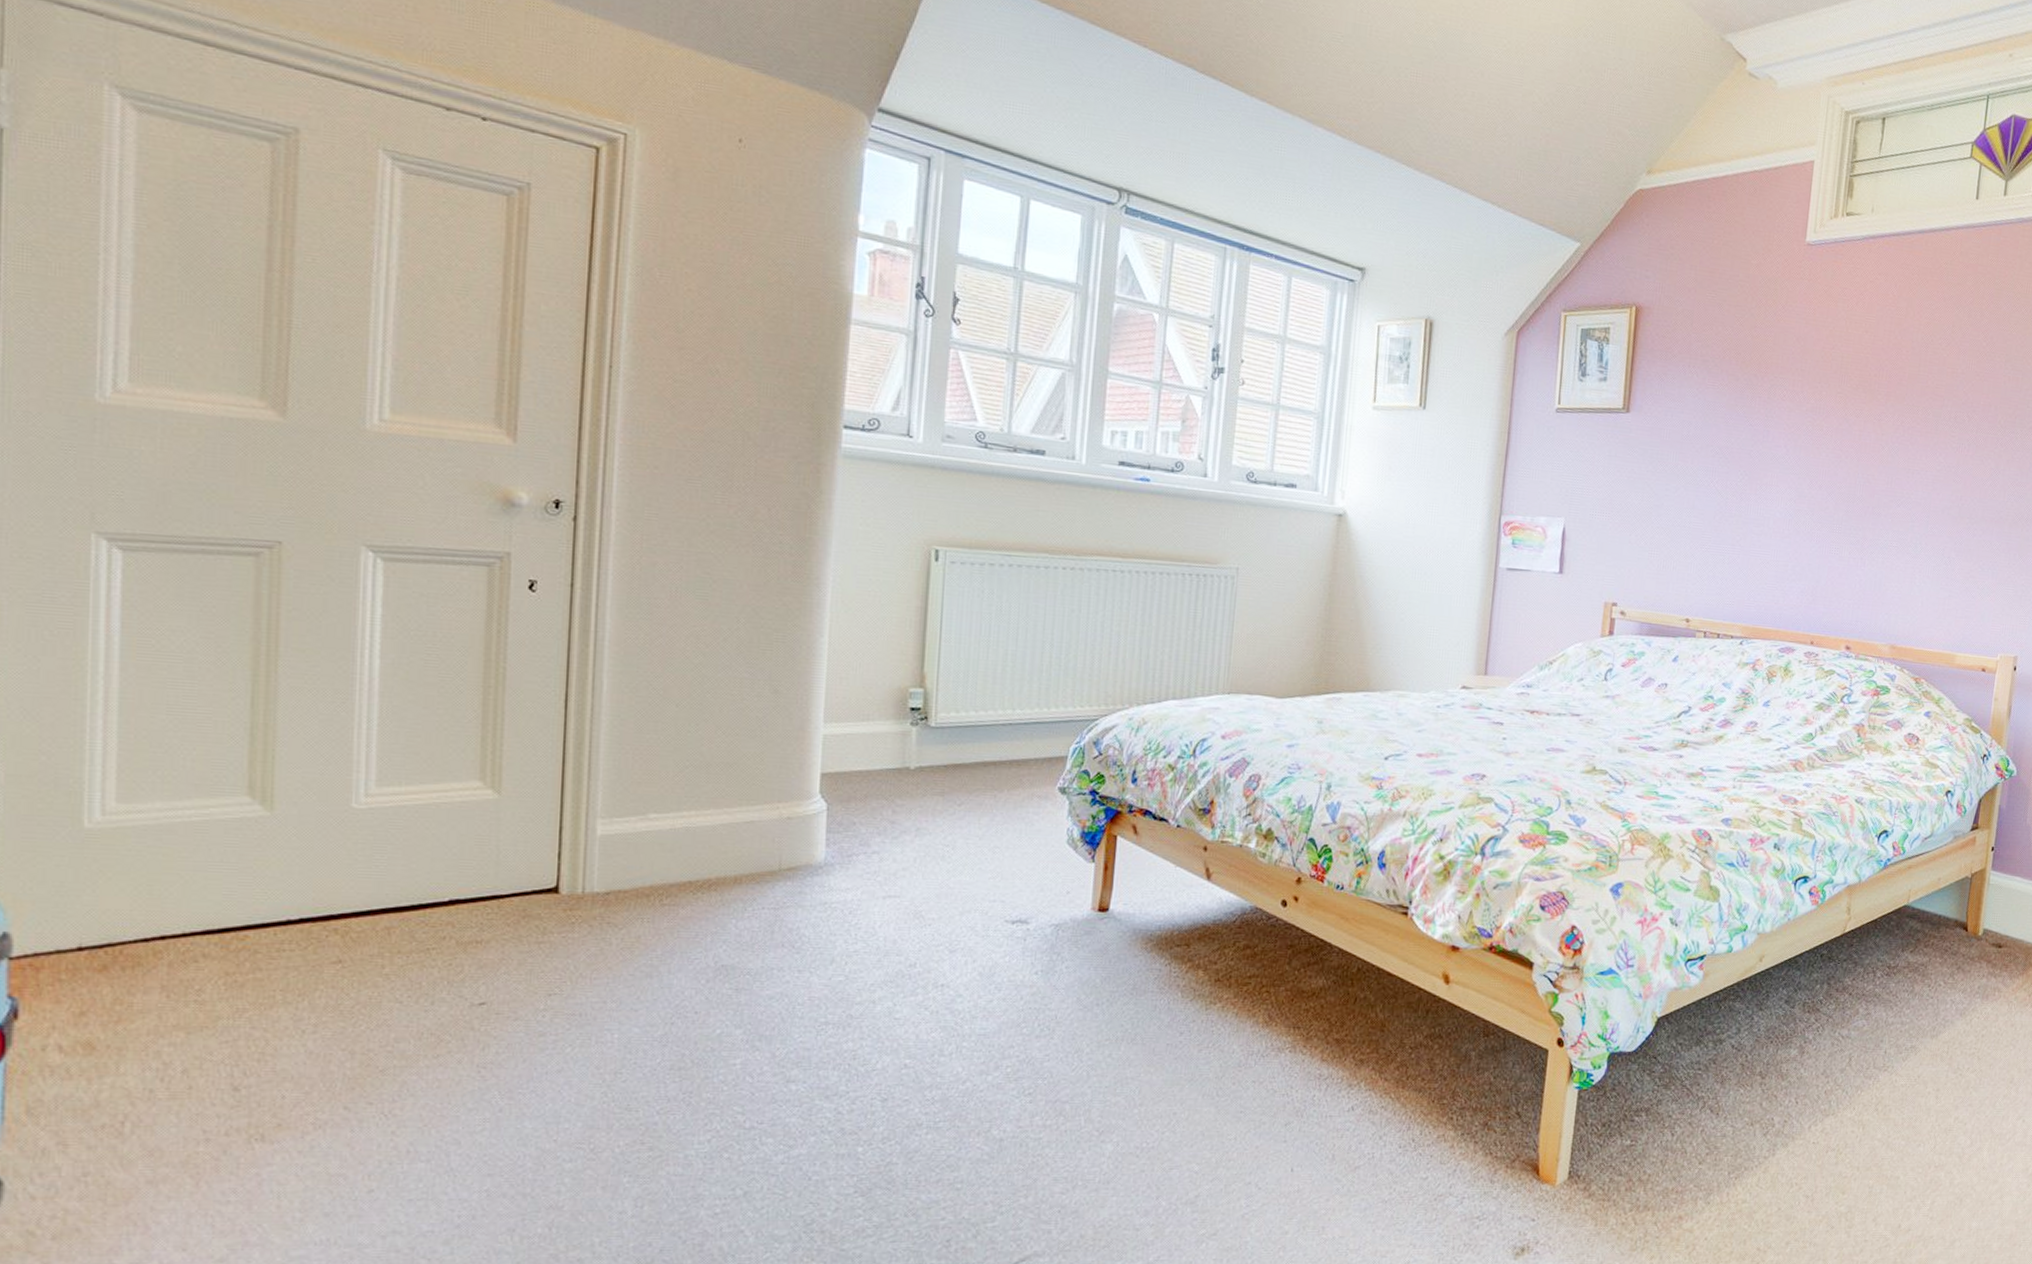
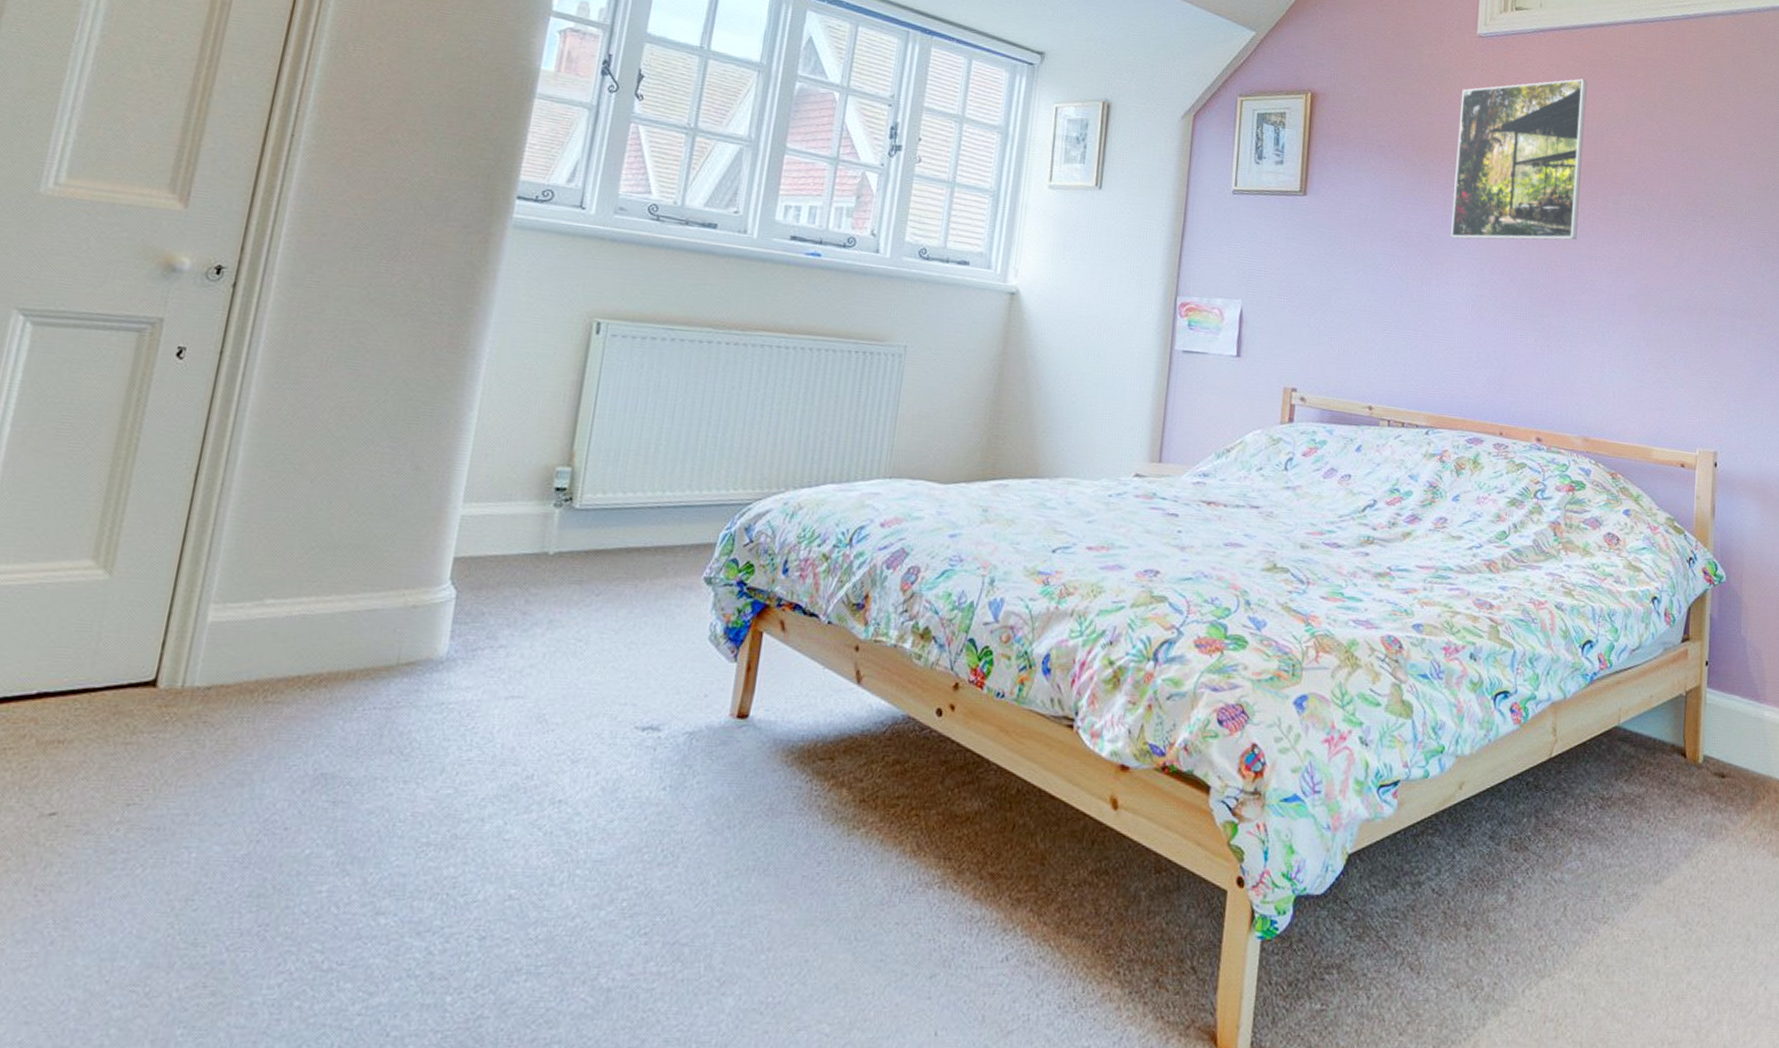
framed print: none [1771,287,1915,455] -> present [1451,78,1587,240]

